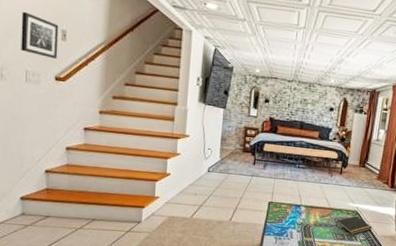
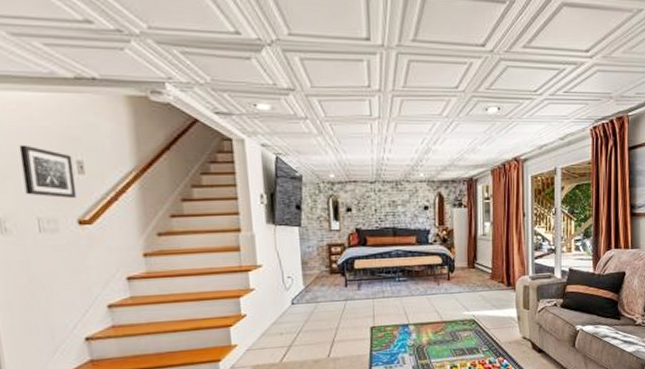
notepad: present [336,215,373,235] -> none [453,324,495,348]

